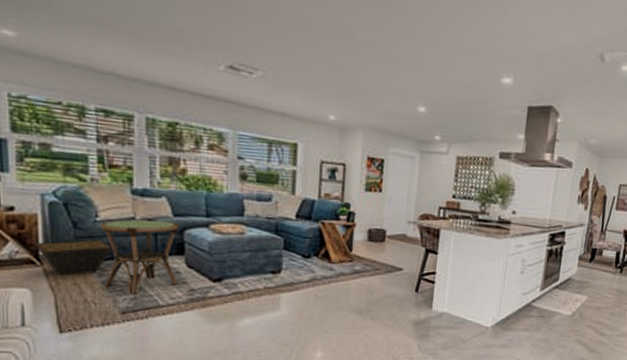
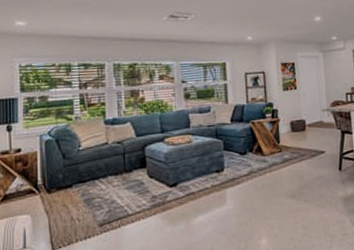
basket: present [35,239,112,276] -> none [35,165,91,201]
side table: present [99,219,179,294] -> none [82,141,143,208]

